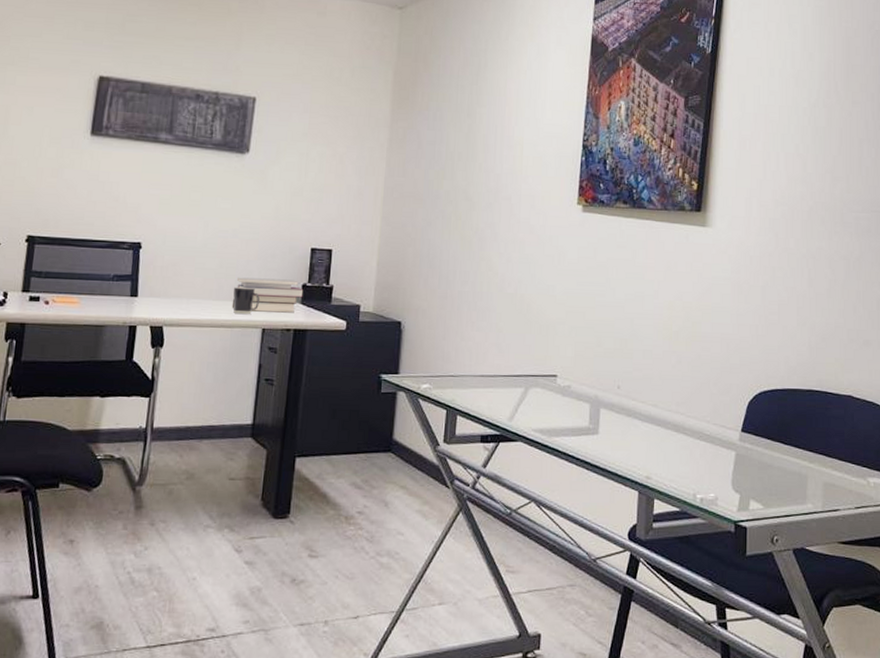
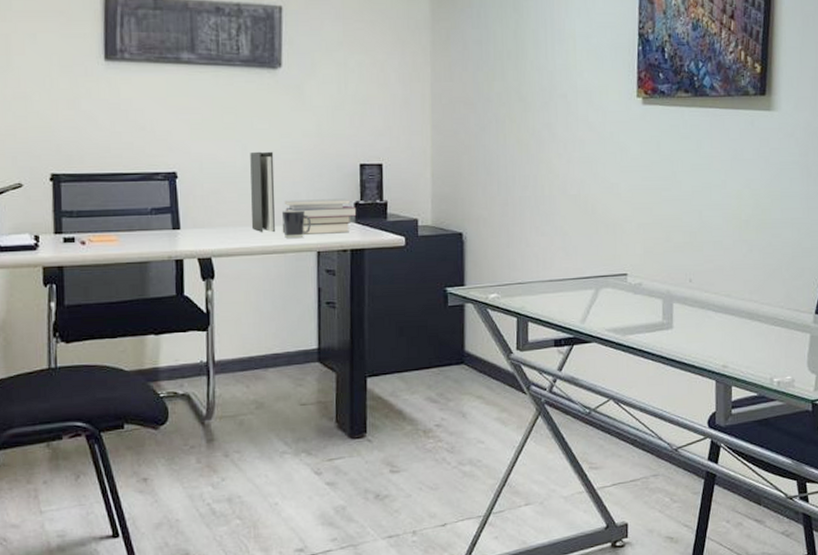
binder: none [203,229,233,307] -> present [250,151,275,233]

